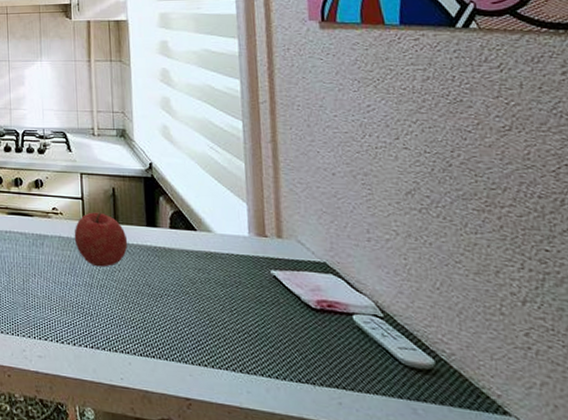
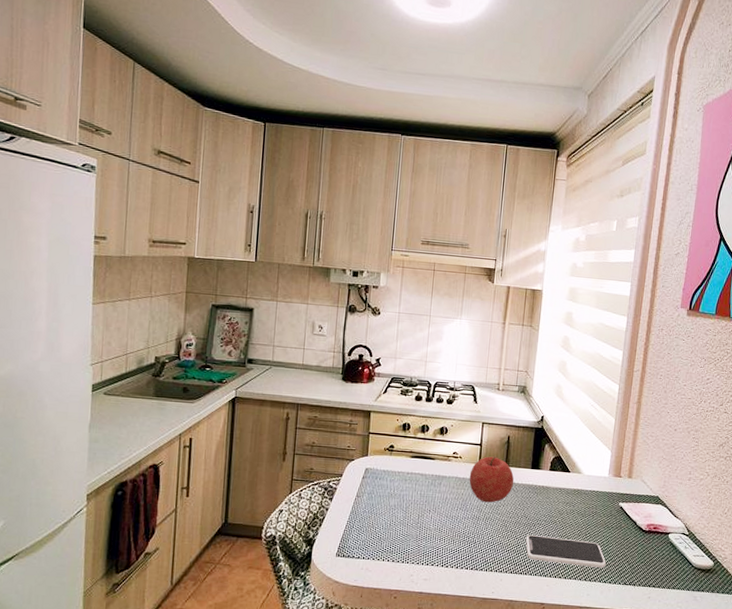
smartphone: none [153,307,267,358] -> present [526,534,606,569]

